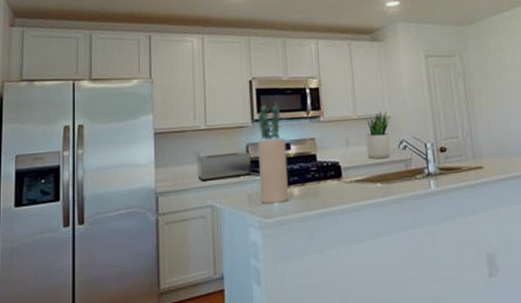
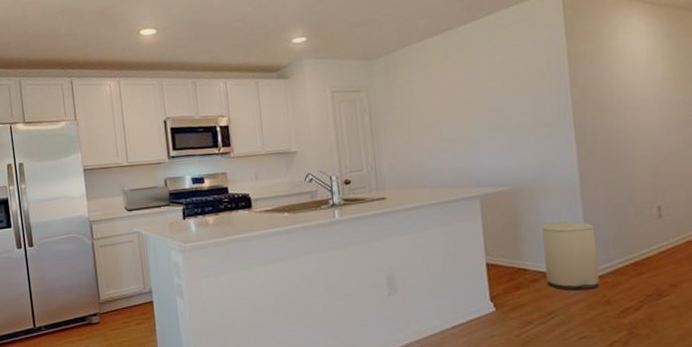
vase: present [257,96,289,205] -> none [173,134,204,232]
planter: present [365,111,391,160] -> none [273,146,297,192]

